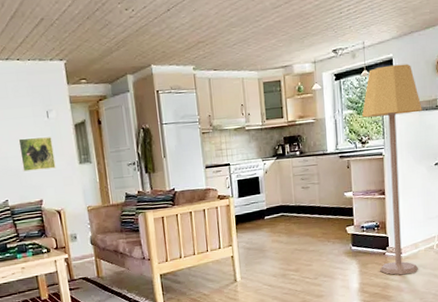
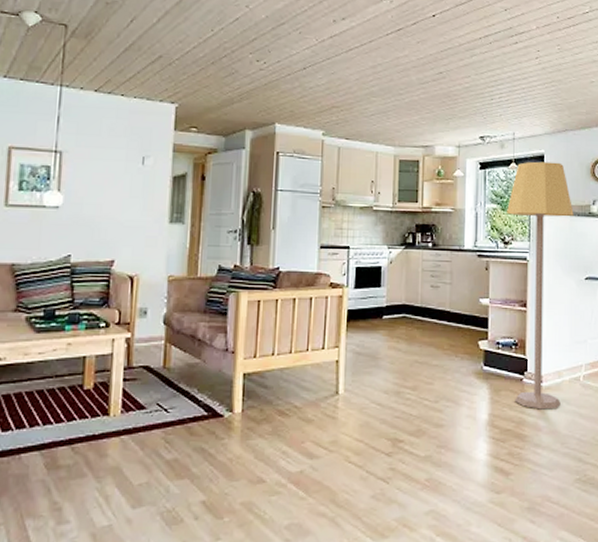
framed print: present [18,136,56,172] -> none [98,183,142,224]

